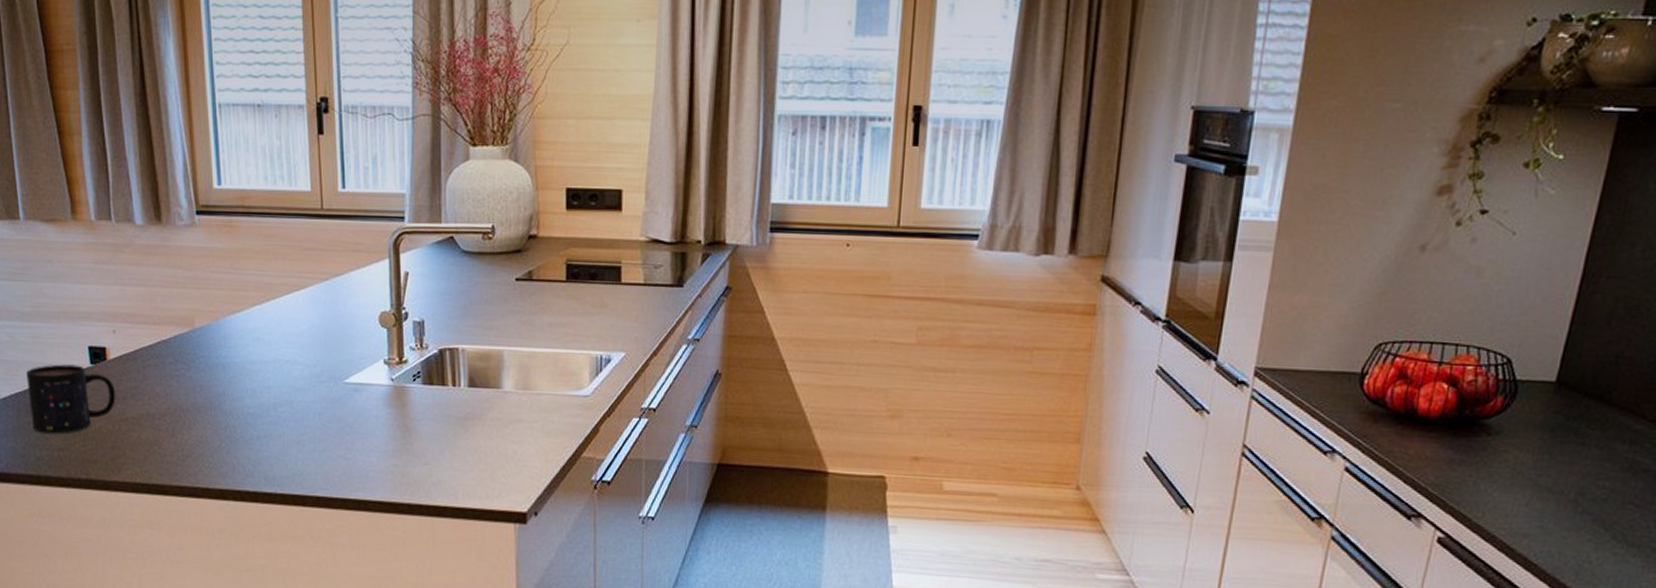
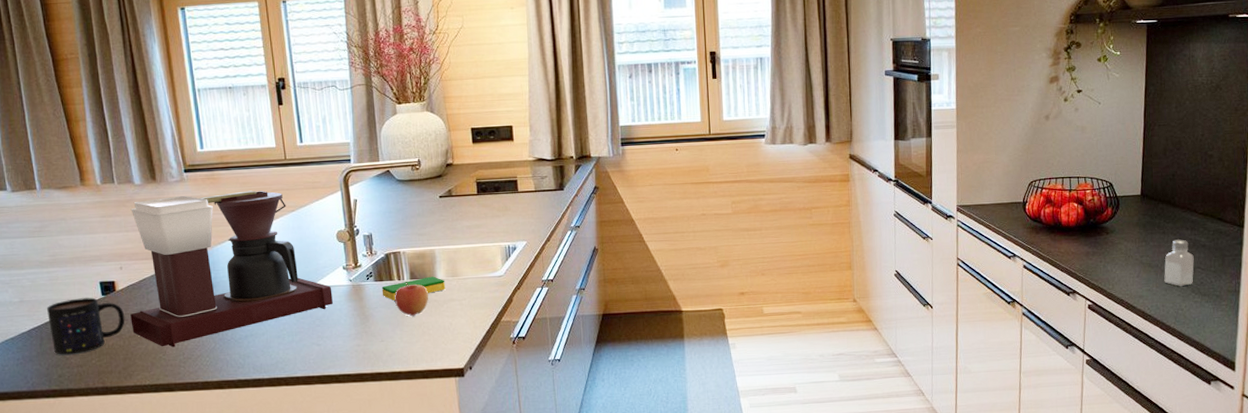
coffee maker: none [122,244,368,440] -> present [130,190,333,348]
dish sponge: none [430,386,513,413] -> present [381,276,446,301]
apple: none [446,390,491,437] -> present [395,282,429,317]
saltshaker: none [1569,456,1627,528] -> present [1164,239,1194,286]

